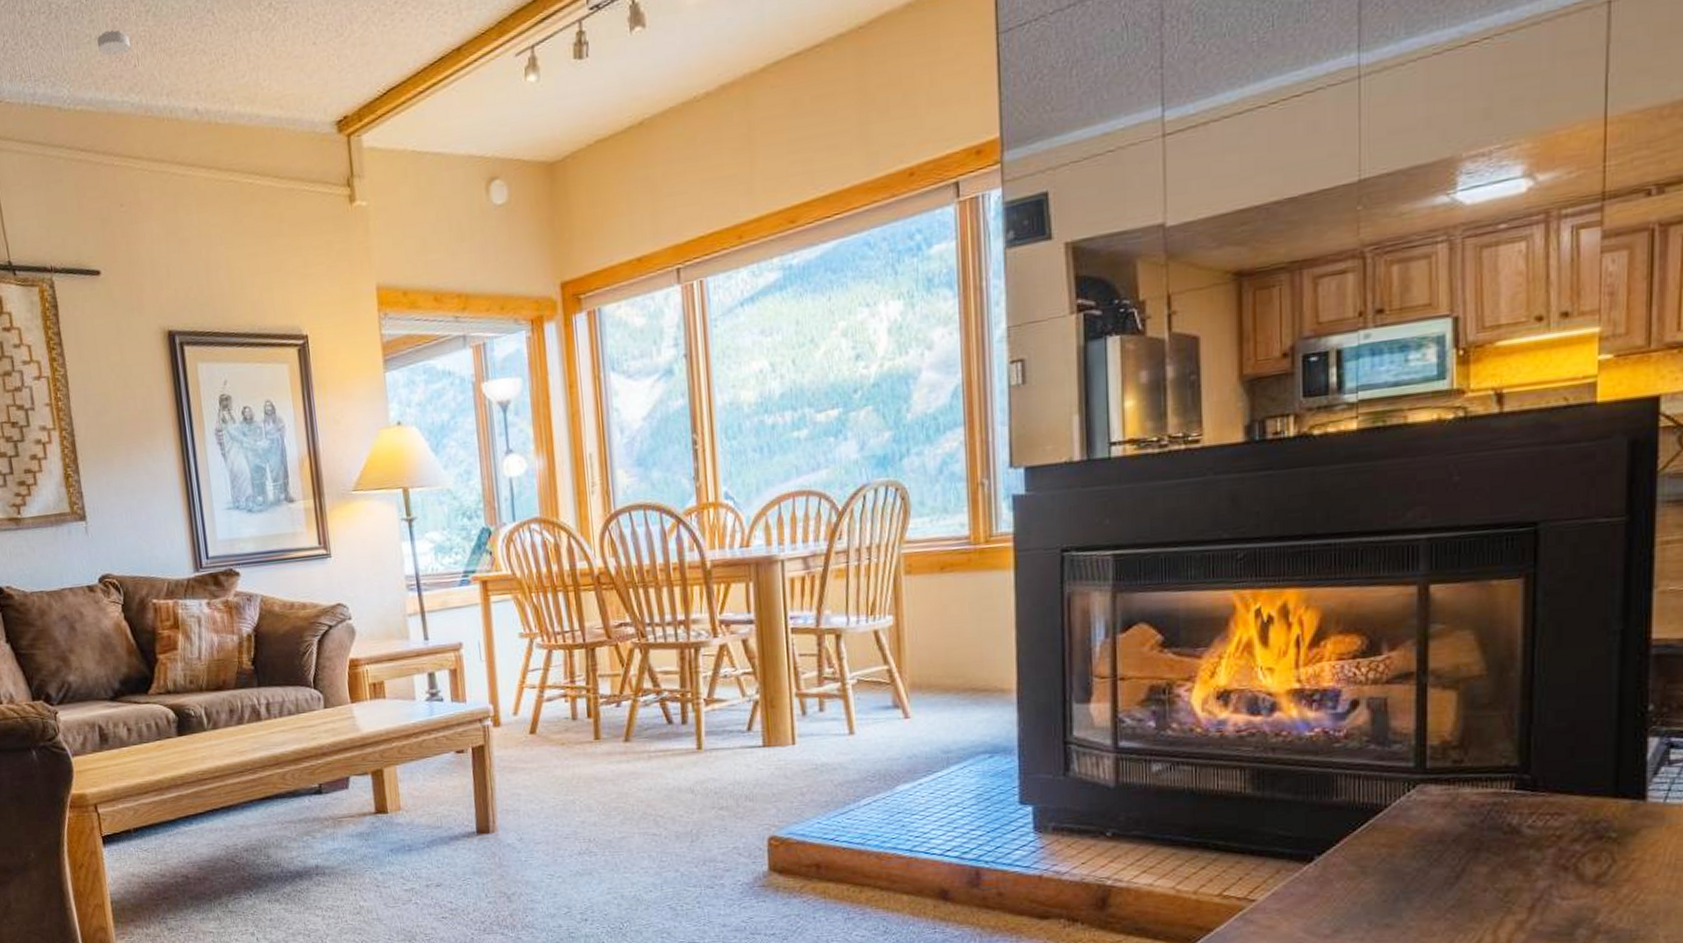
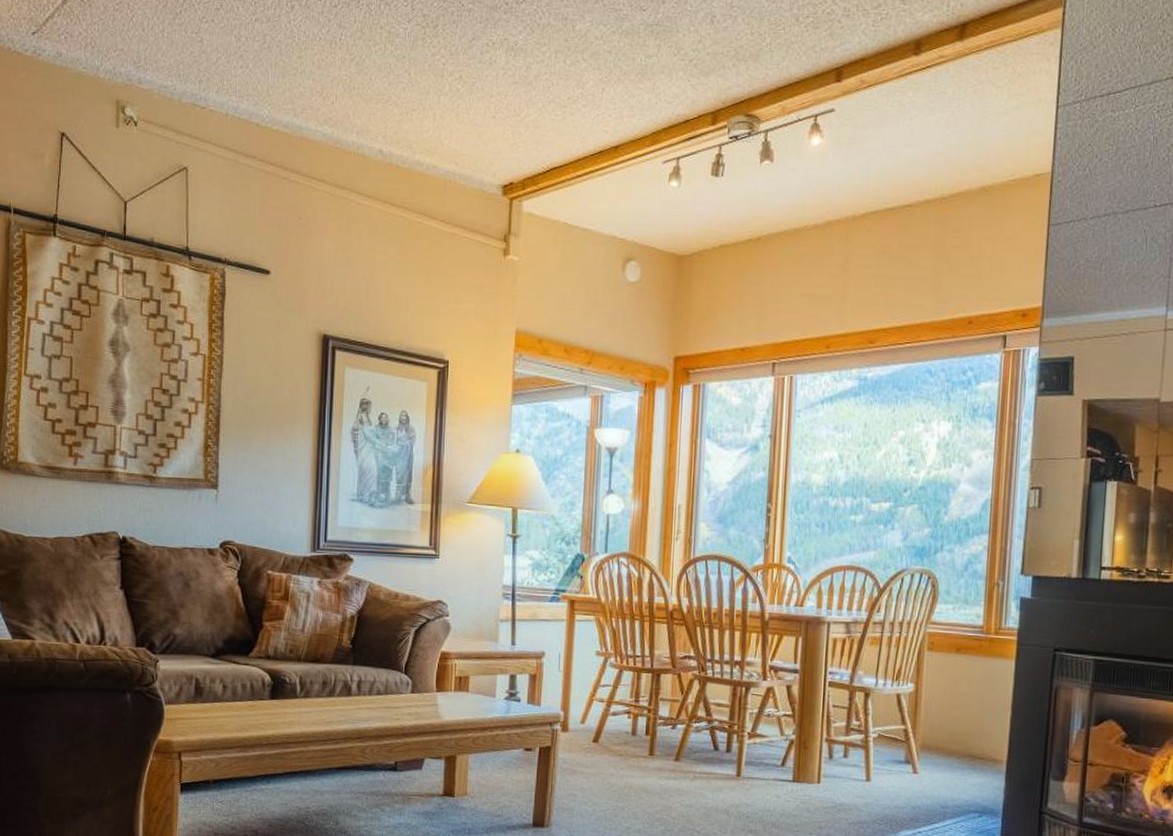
smoke detector: present [97,30,130,56] -> none [302,69,331,91]

